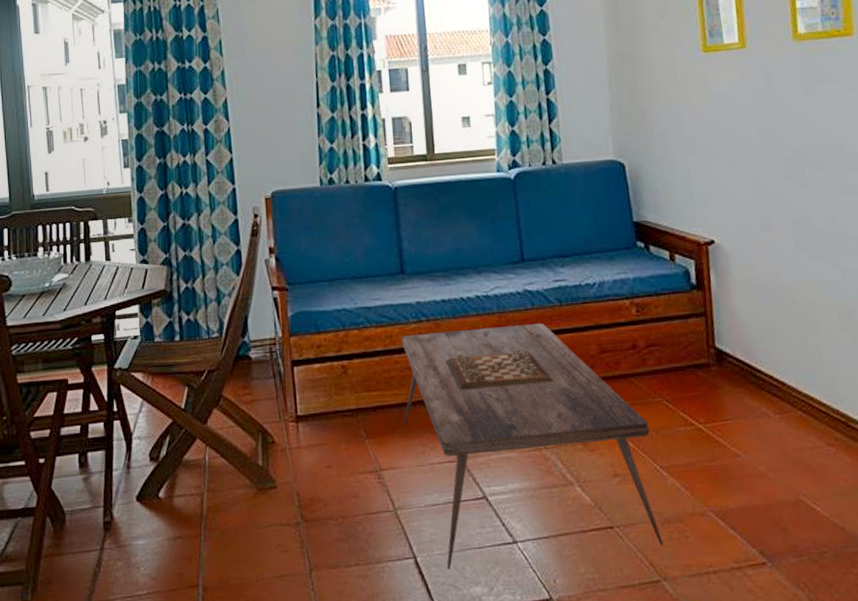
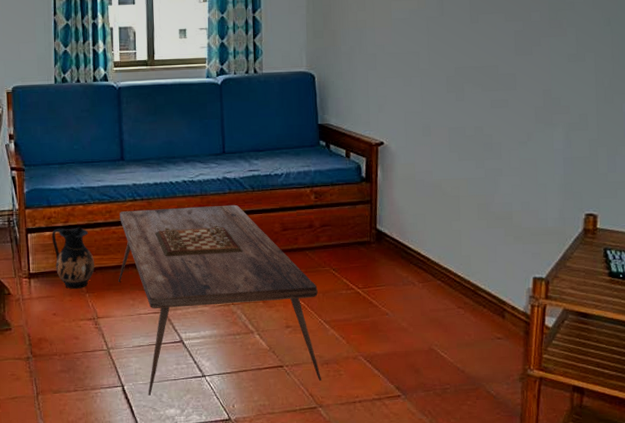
ceramic jug: none [322,356,375,435] -> present [51,227,95,290]

